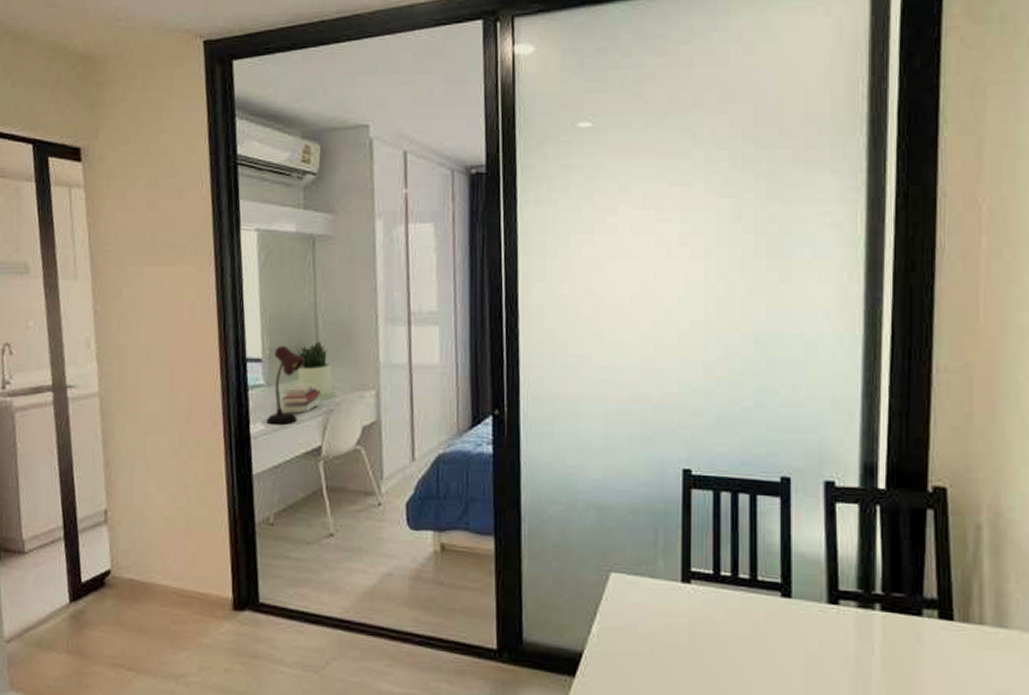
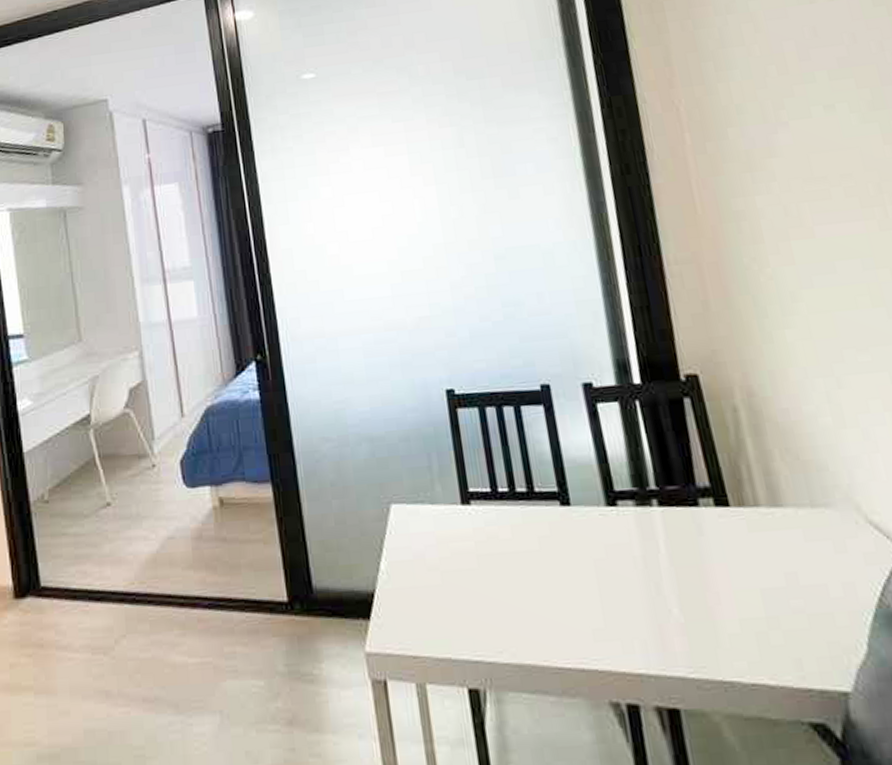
desk lamp: present [266,346,306,426] -> none [33,319,67,400]
books: present [281,383,320,414] -> none [46,351,85,387]
planter: present [295,340,337,401] -> none [56,308,101,369]

